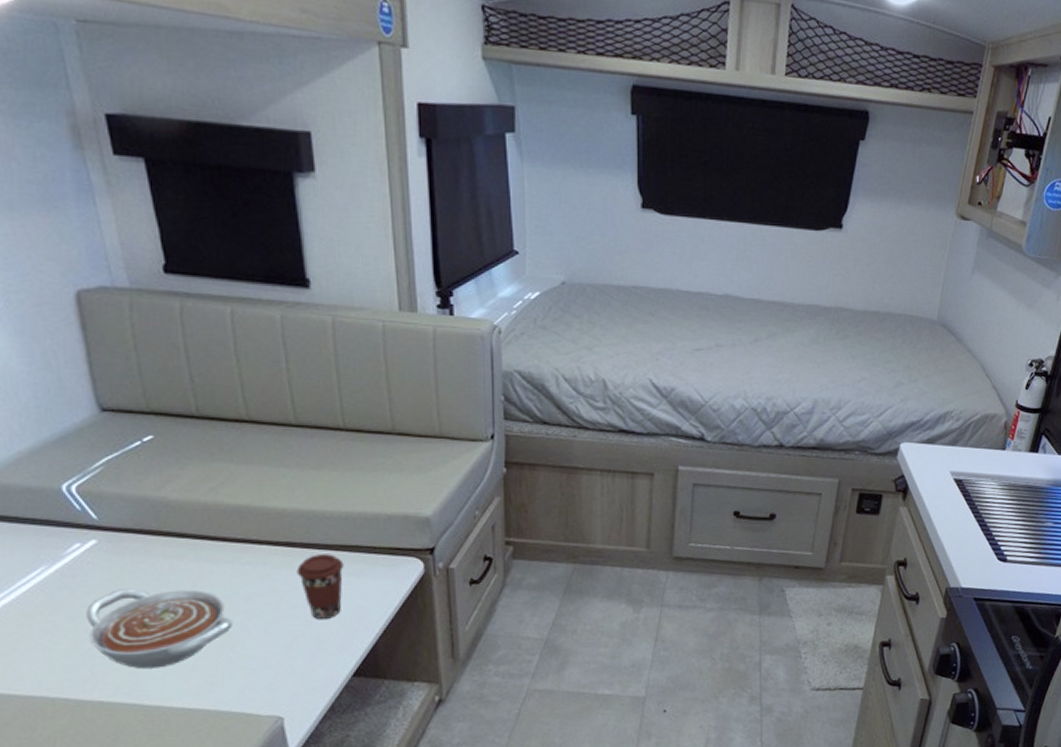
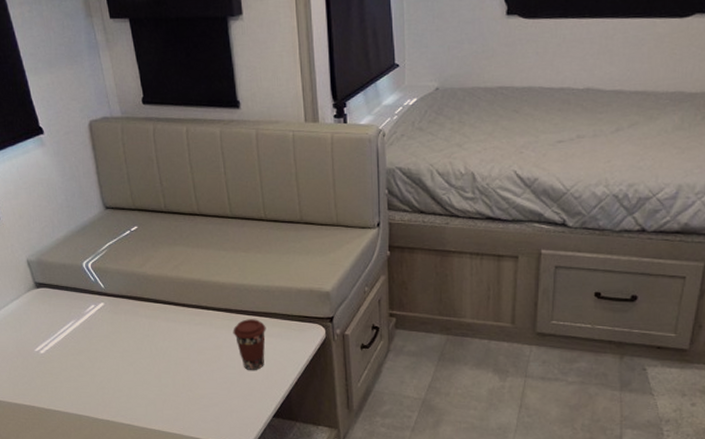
bowl: present [86,588,232,669] -> none [98,339,190,399]

